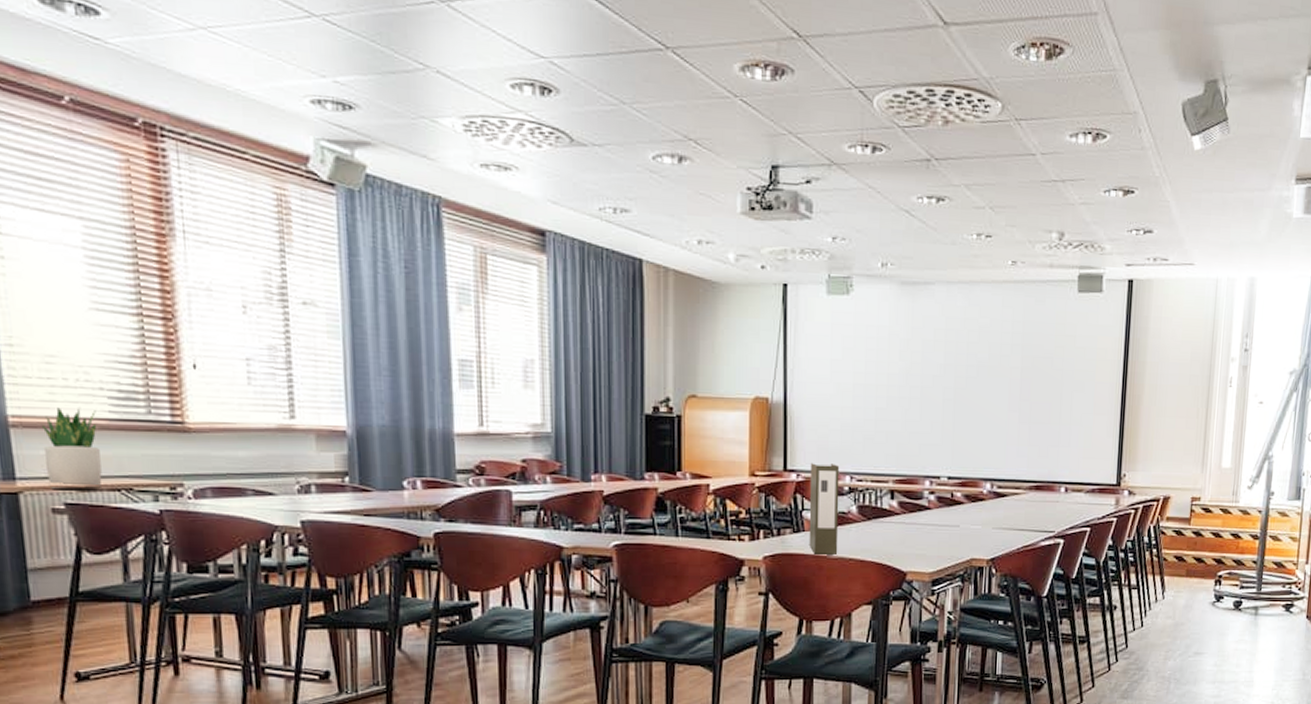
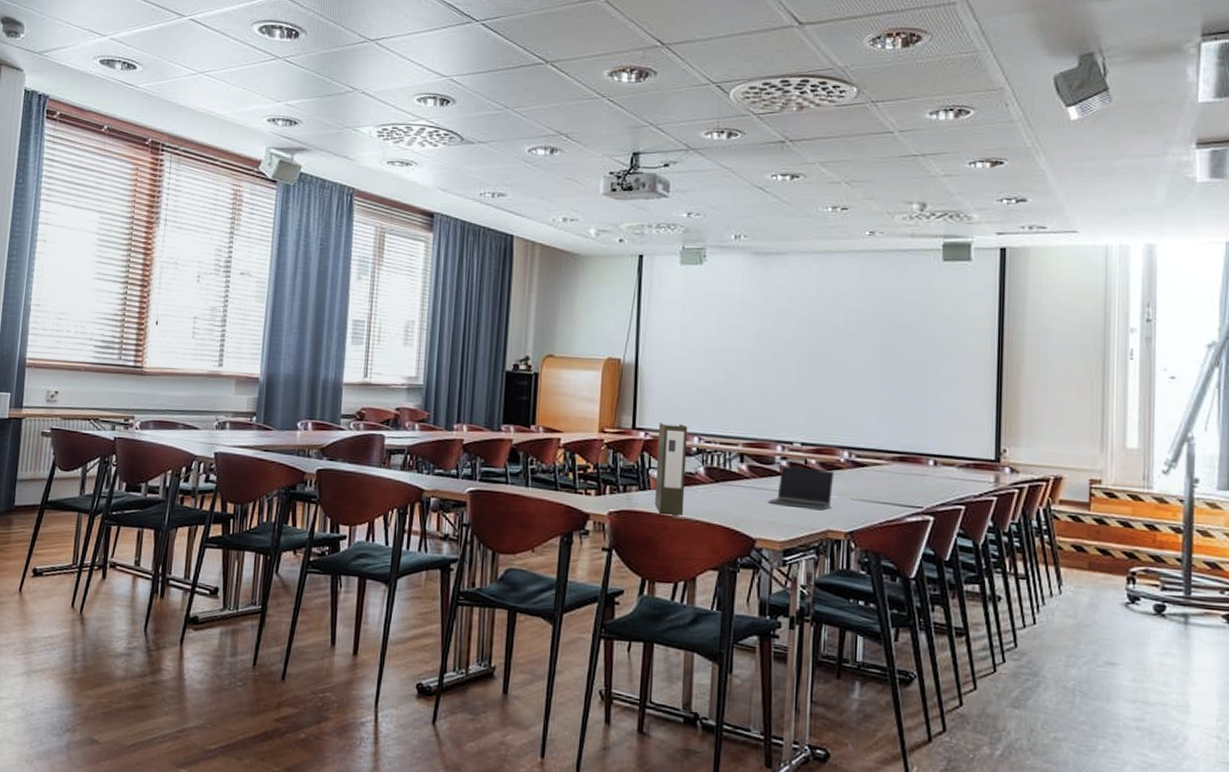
planter: present [41,407,102,492] -> none [43,353,84,420]
laptop computer: none [917,500,978,541] -> present [768,466,835,511]

